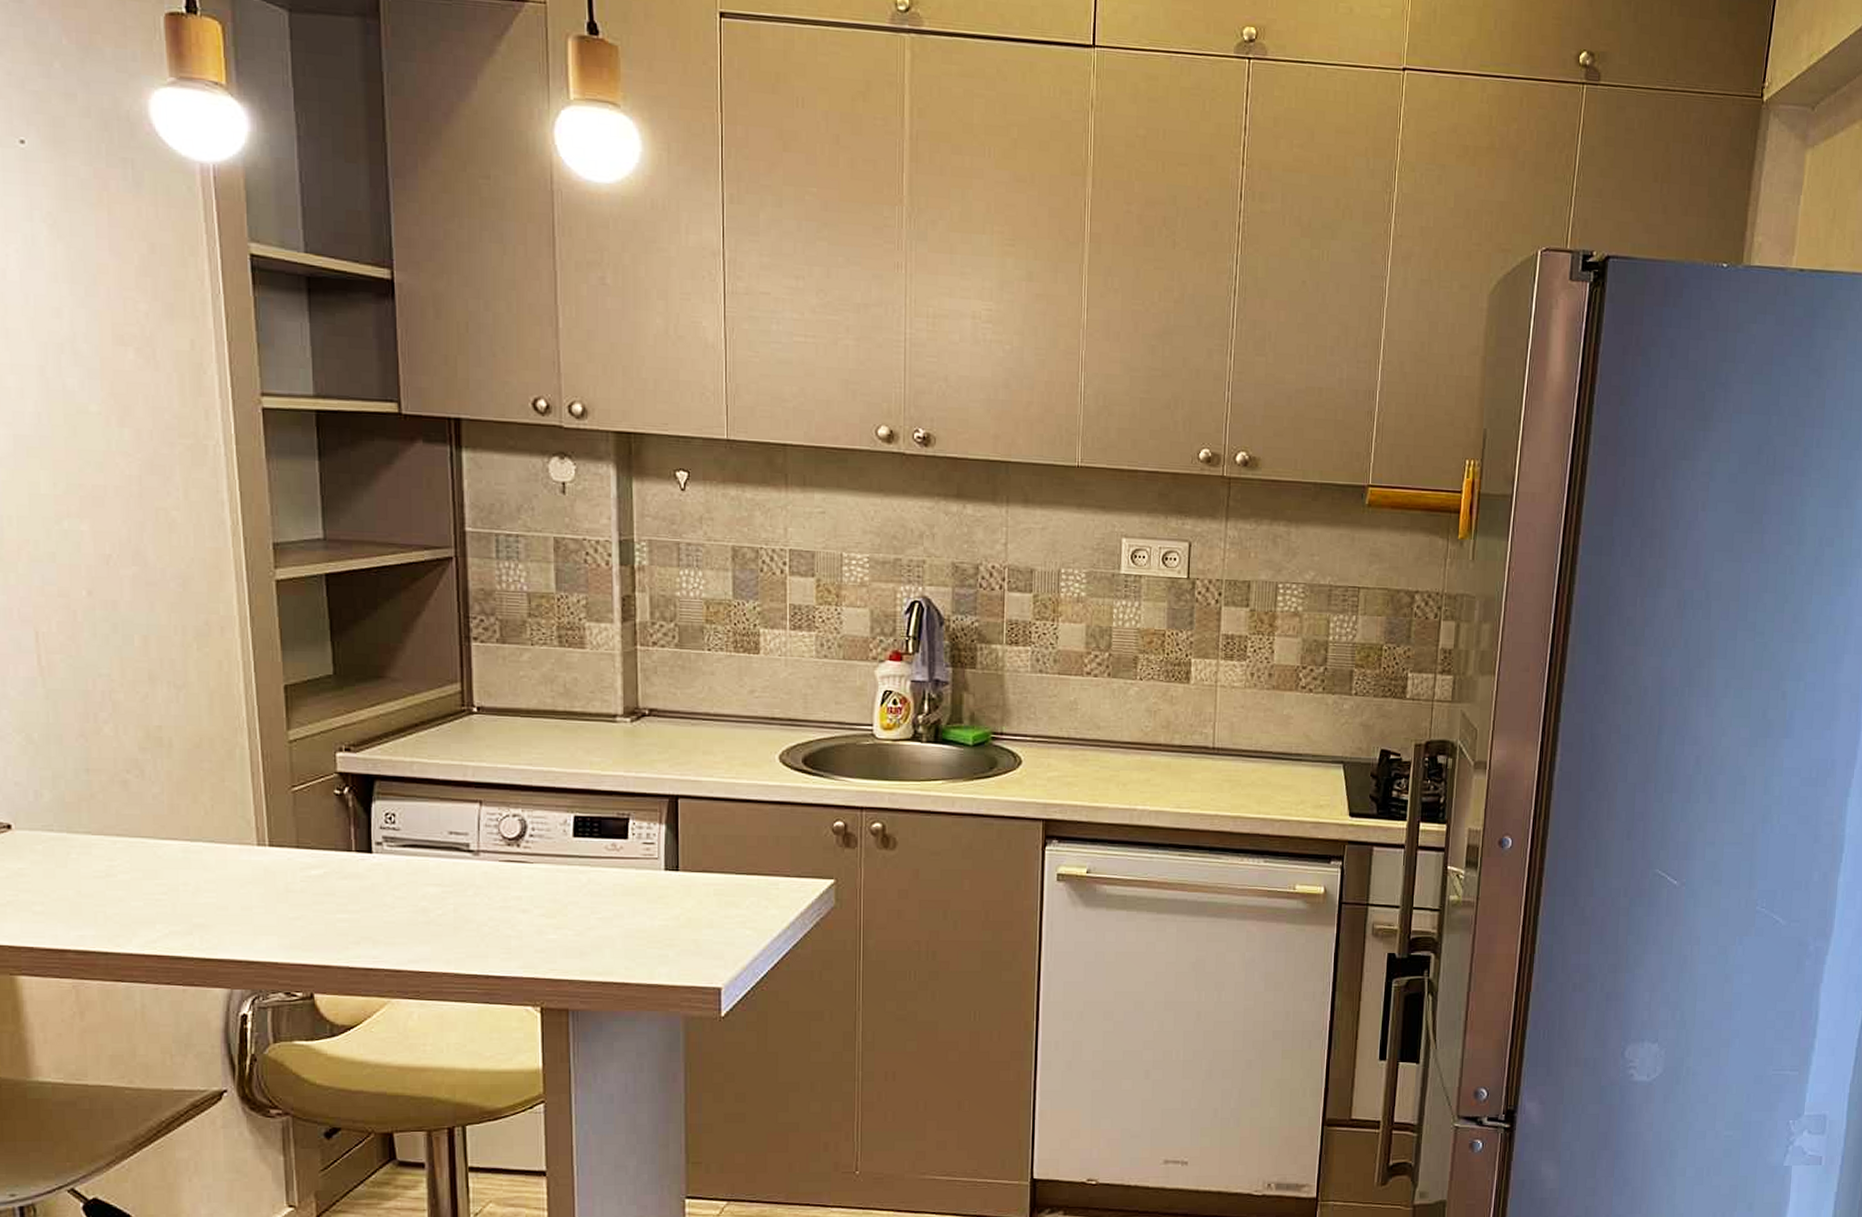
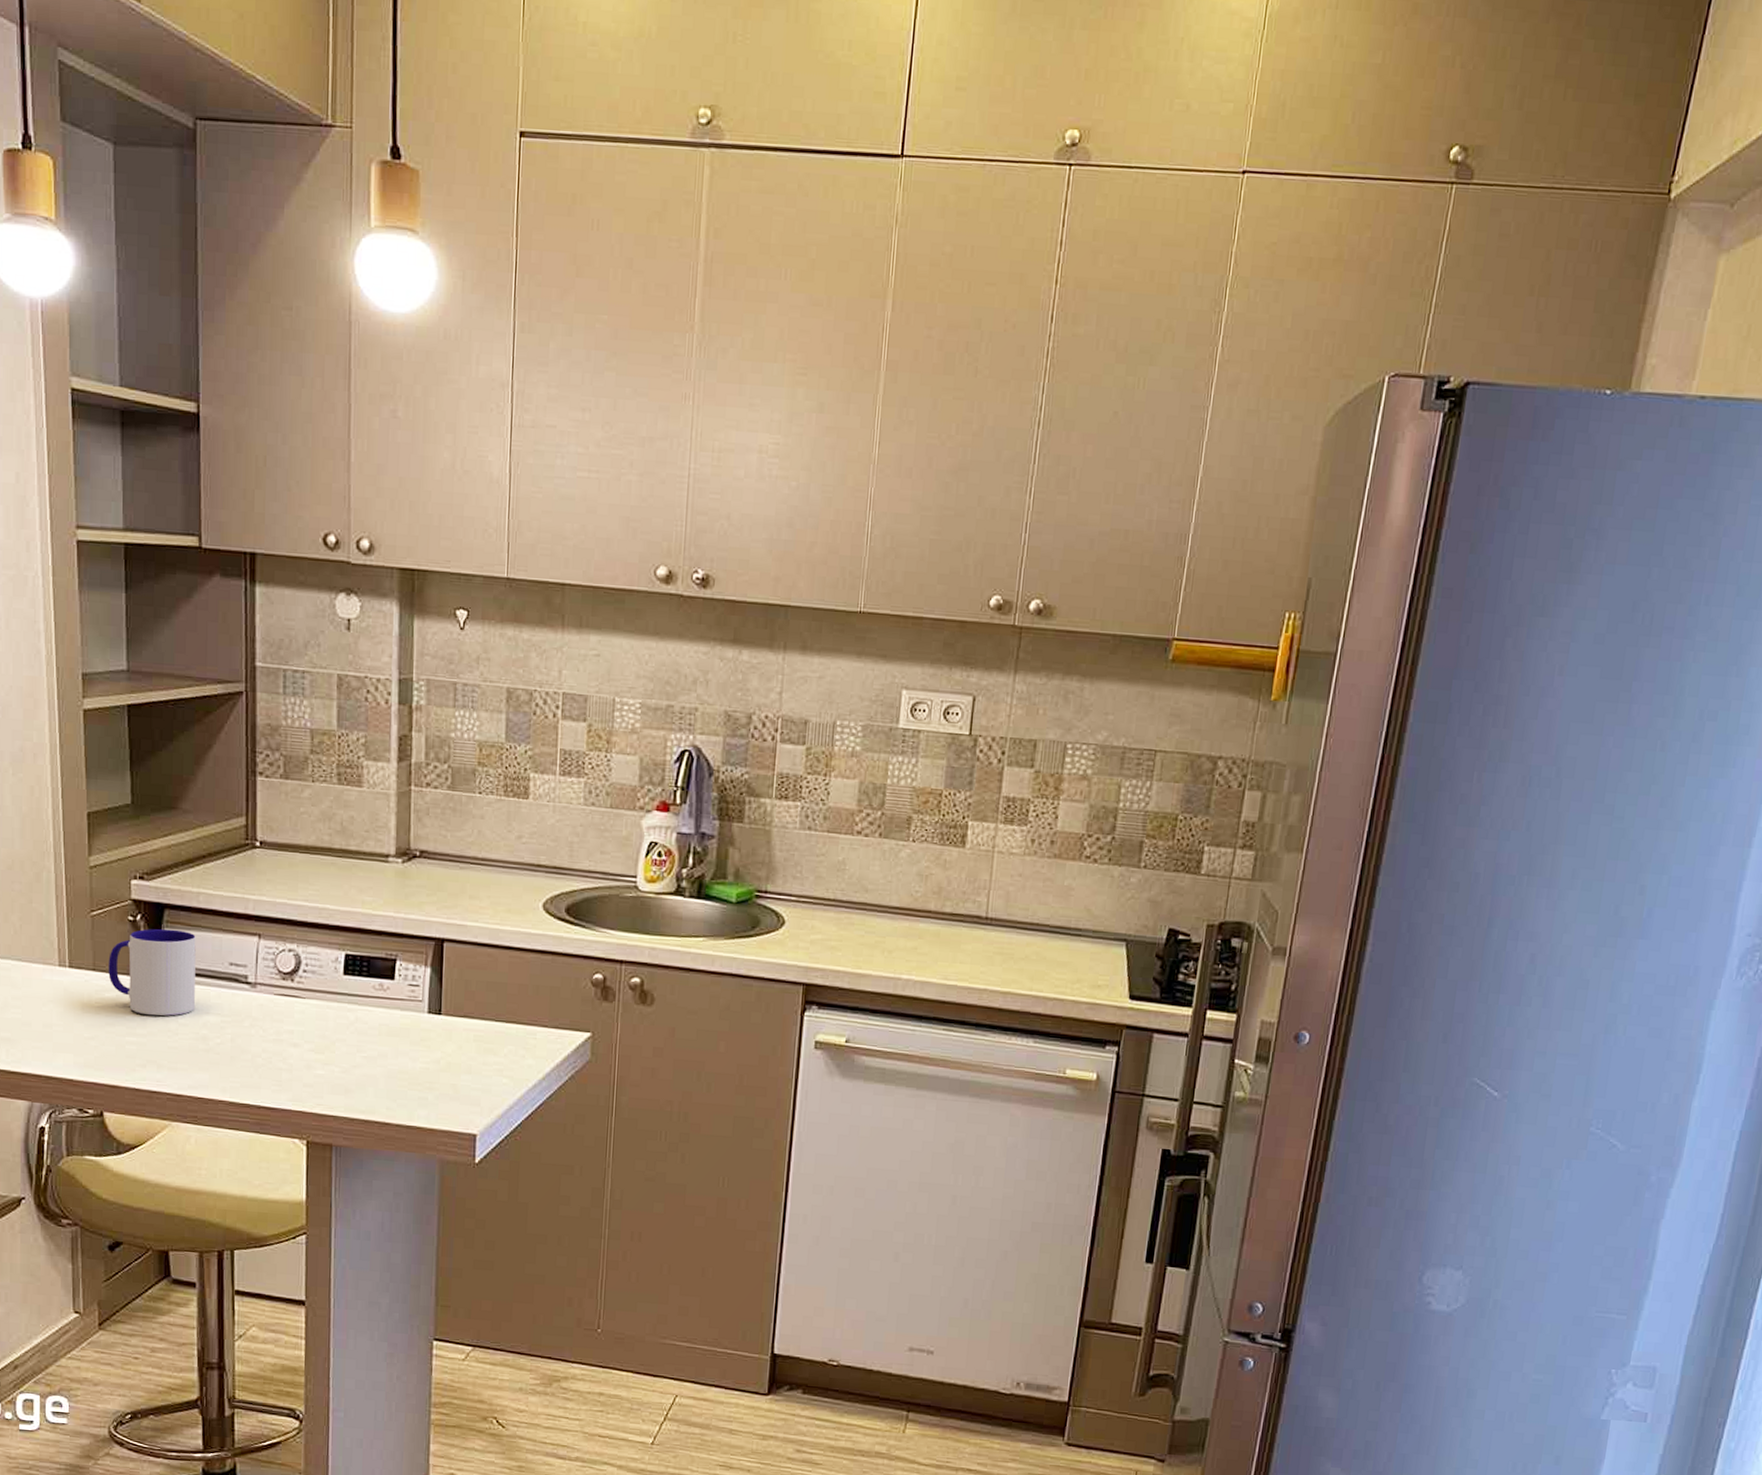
mug: none [314,800,413,891] -> present [108,928,196,1016]

